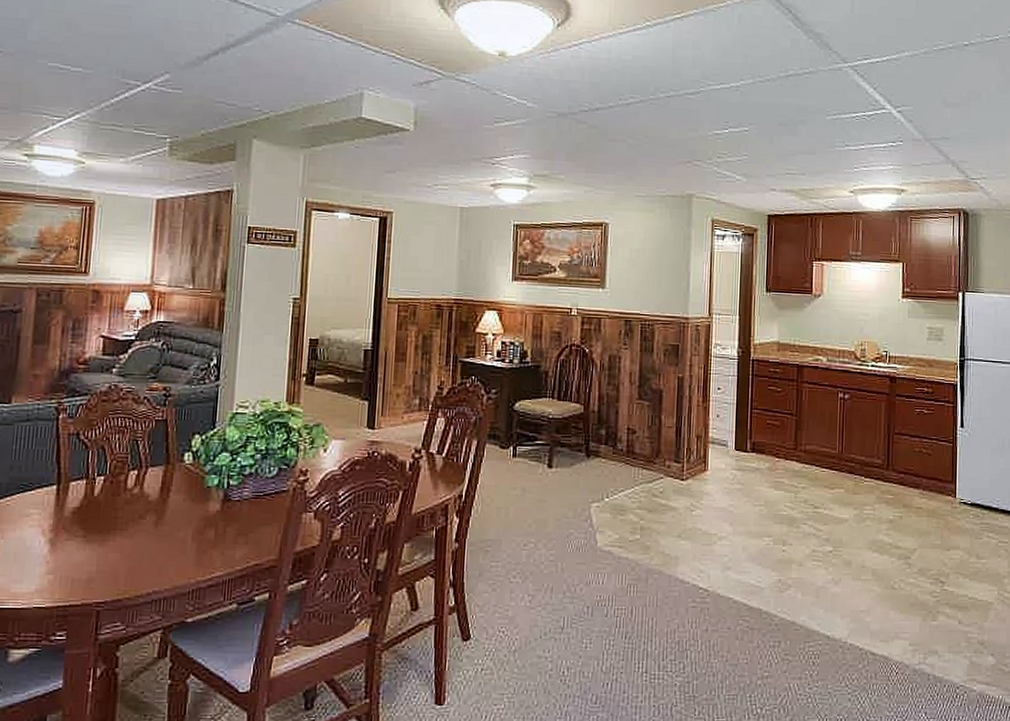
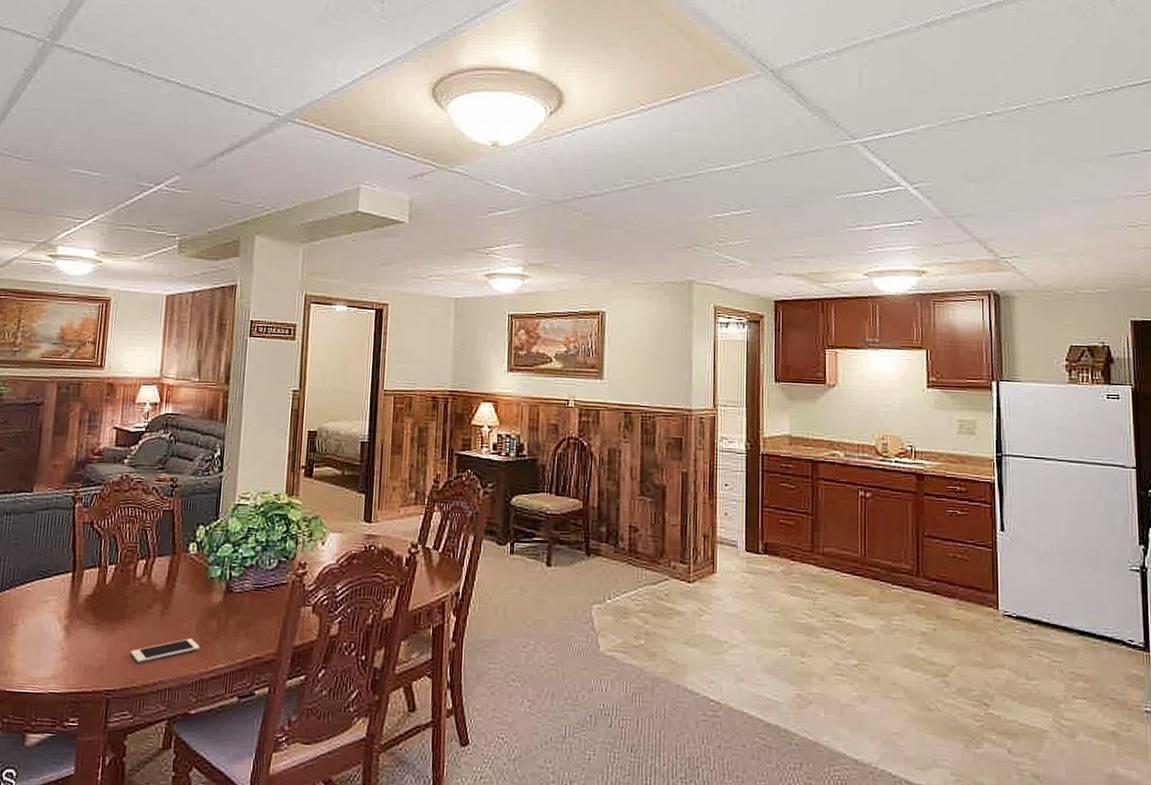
cell phone: none [122,548,197,574] -> present [131,638,200,663]

